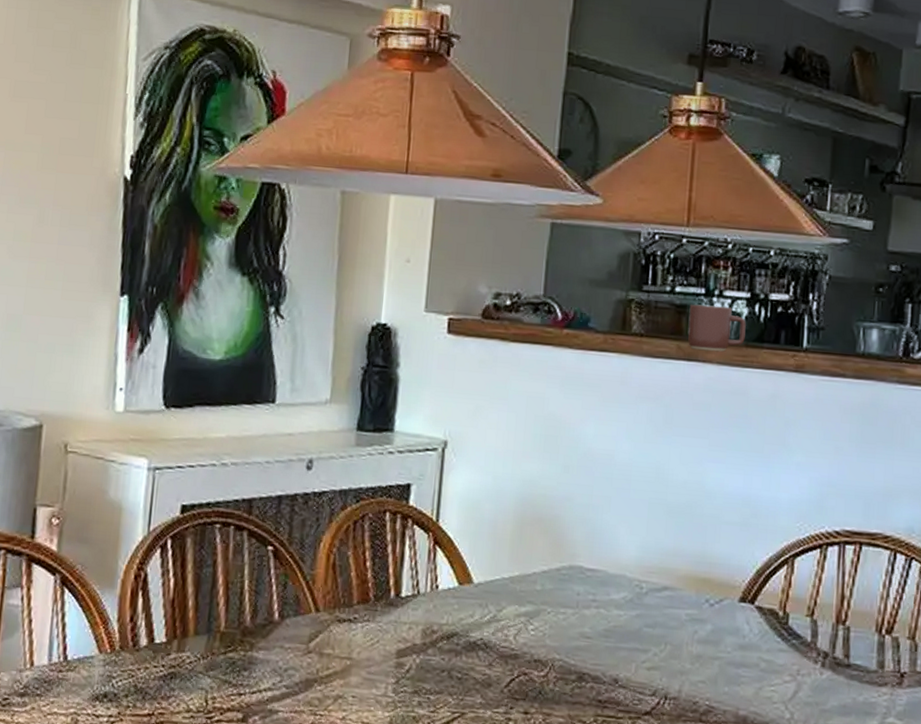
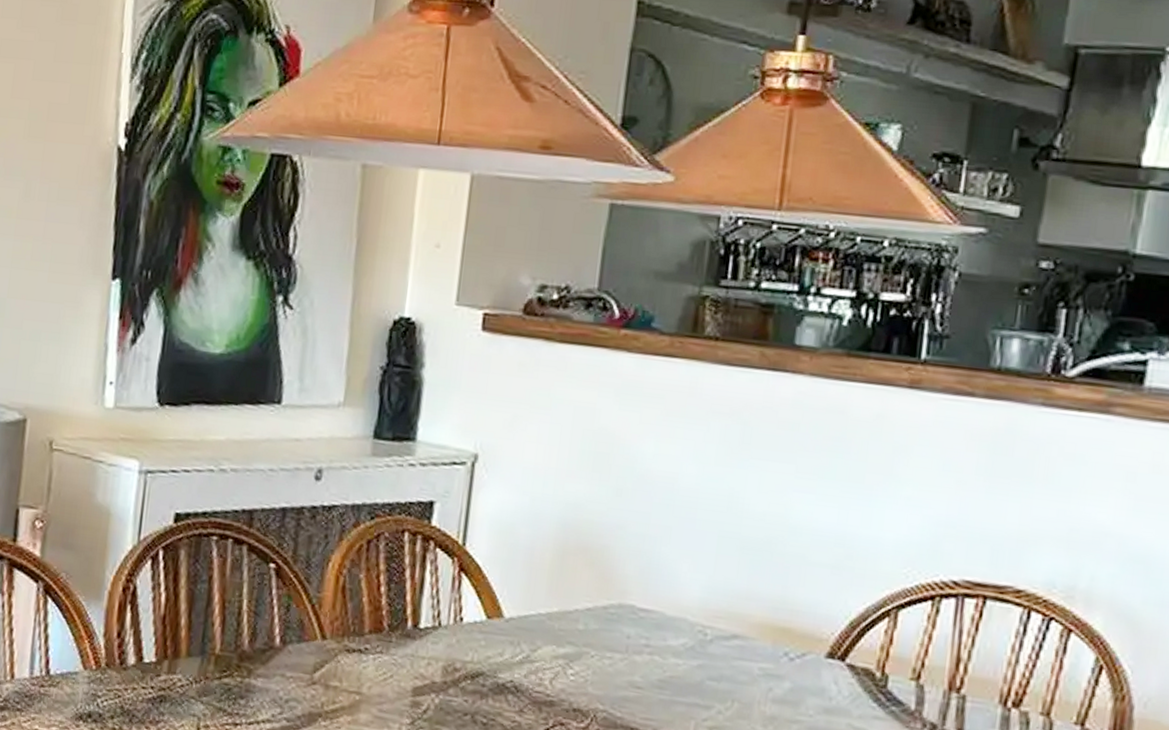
mug: present [687,304,746,353] -> none [774,303,849,362]

